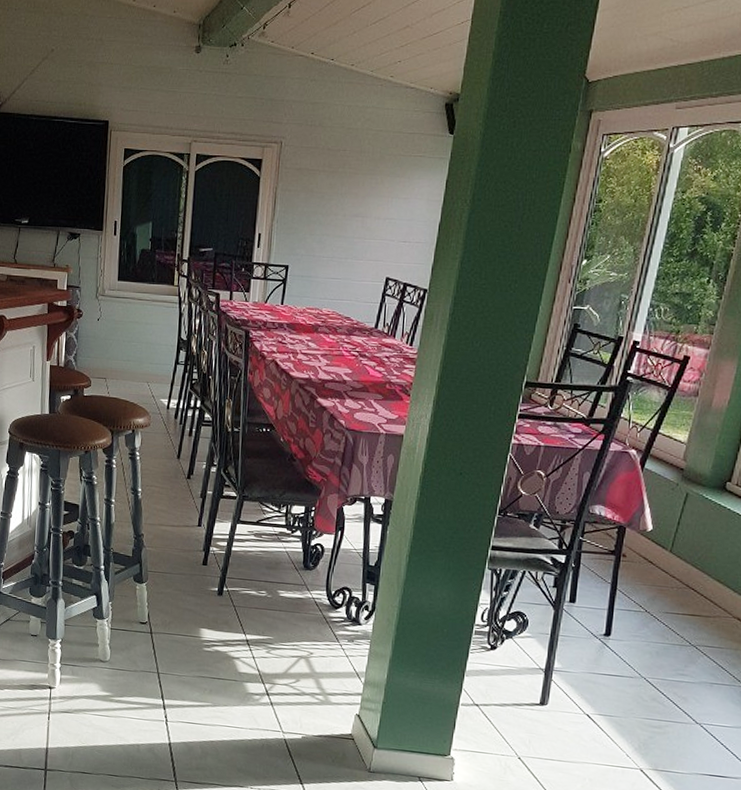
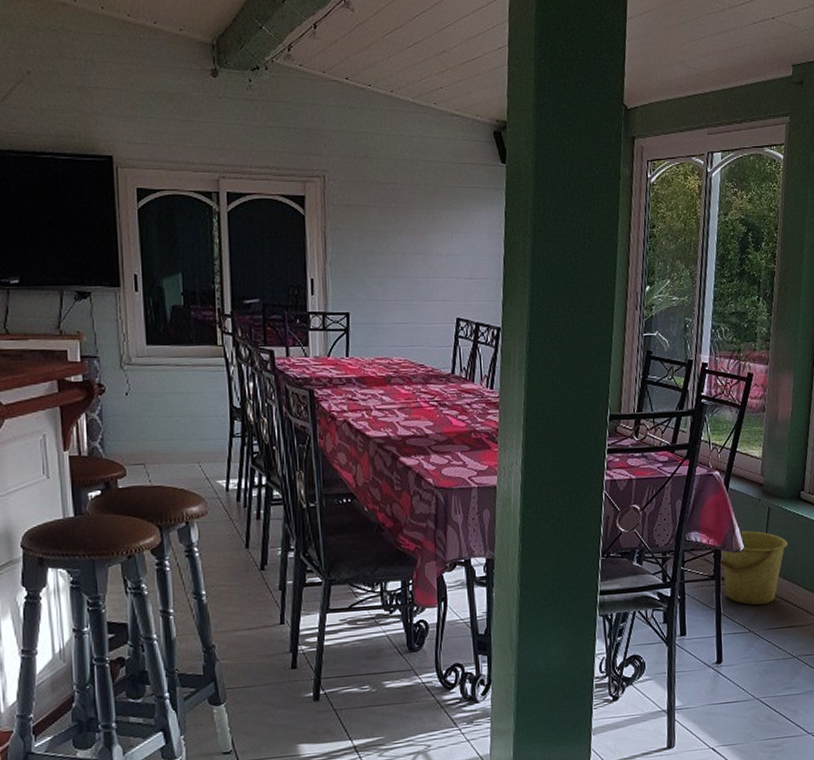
bucket: none [621,511,704,588] -> present [718,530,789,605]

